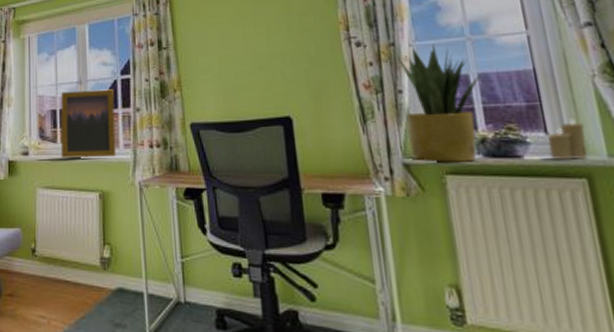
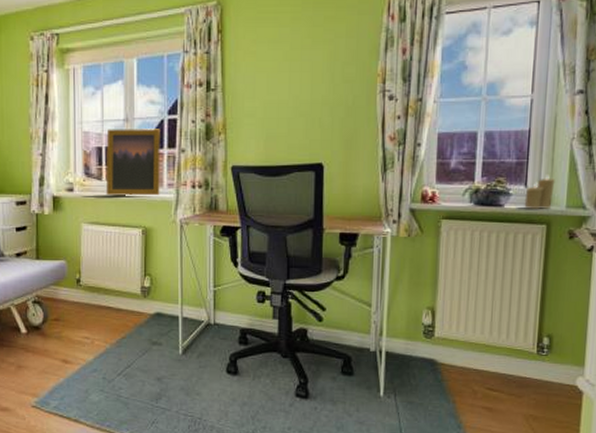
planter: present [395,44,482,163] -> none [418,101,488,209]

